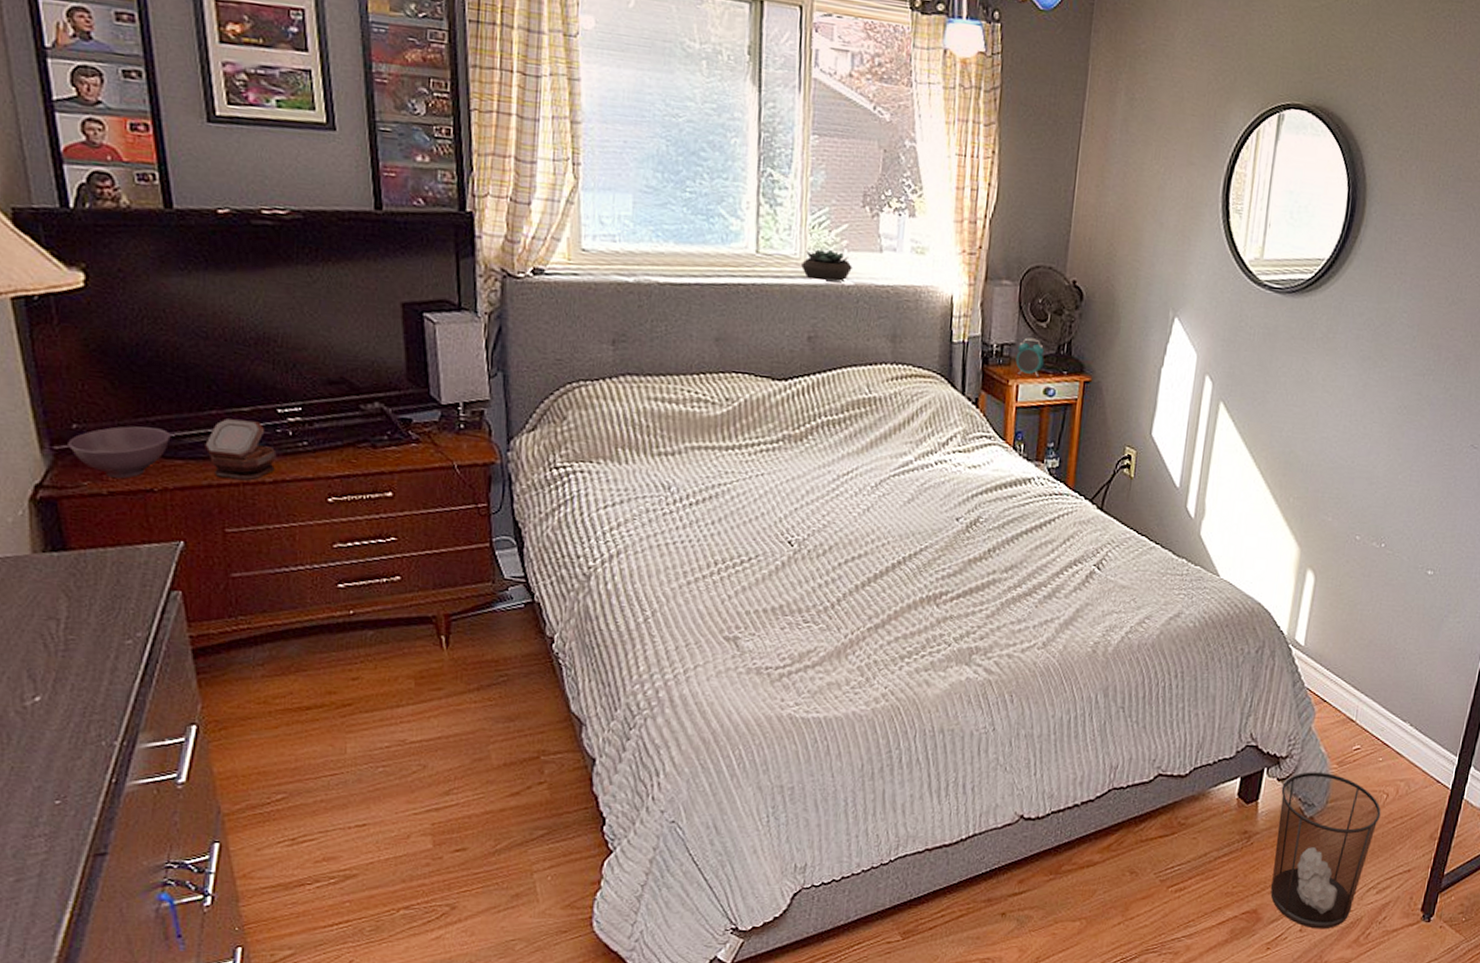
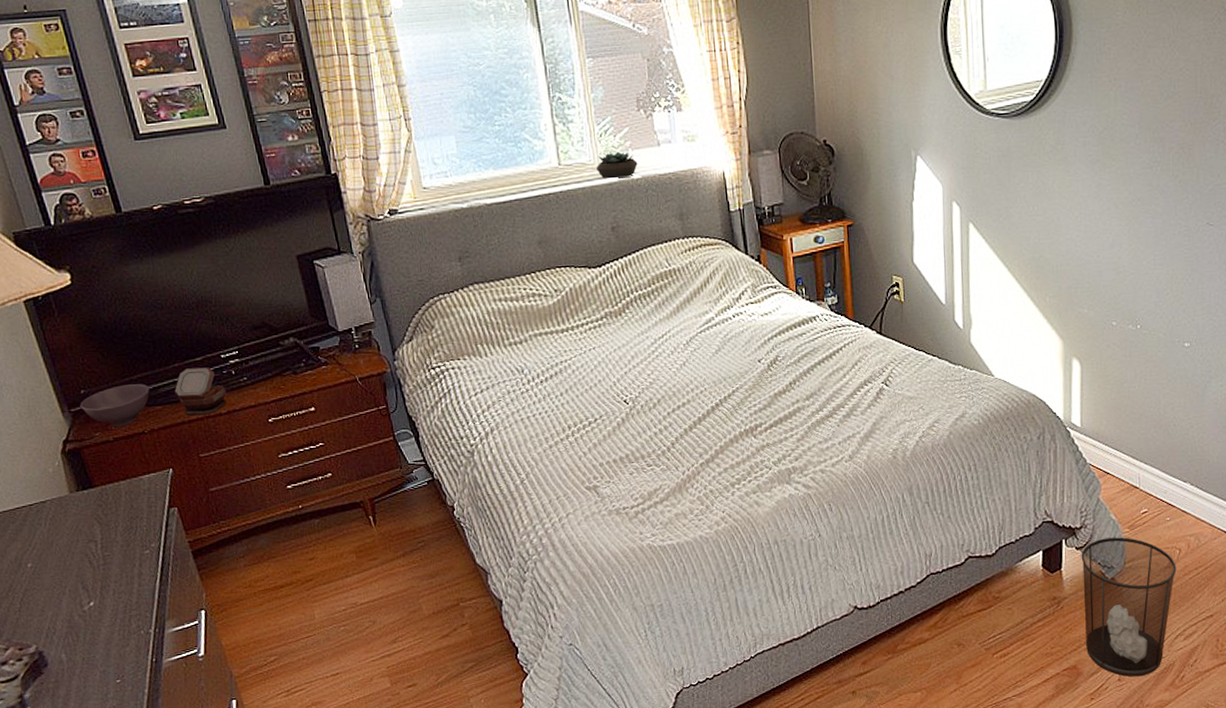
alarm clock: present [1015,337,1044,378] -> none [785,196,810,230]

